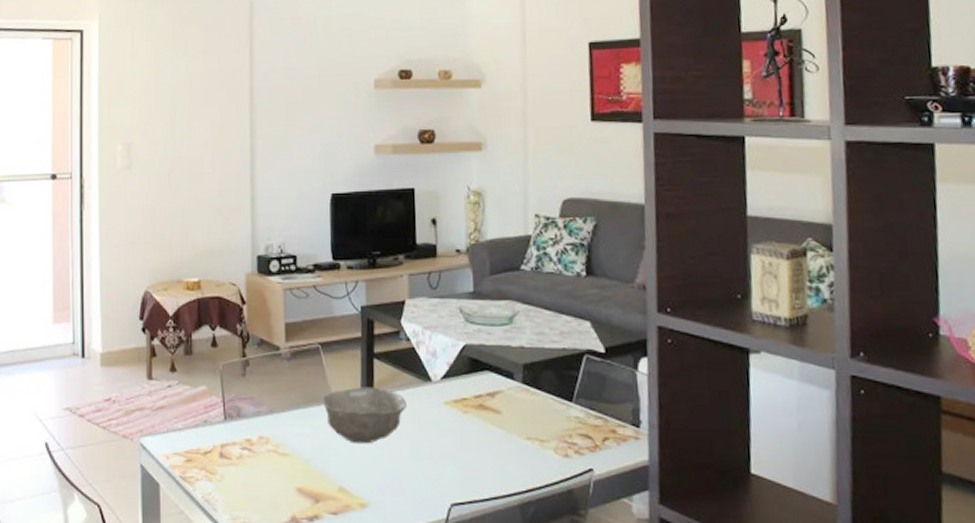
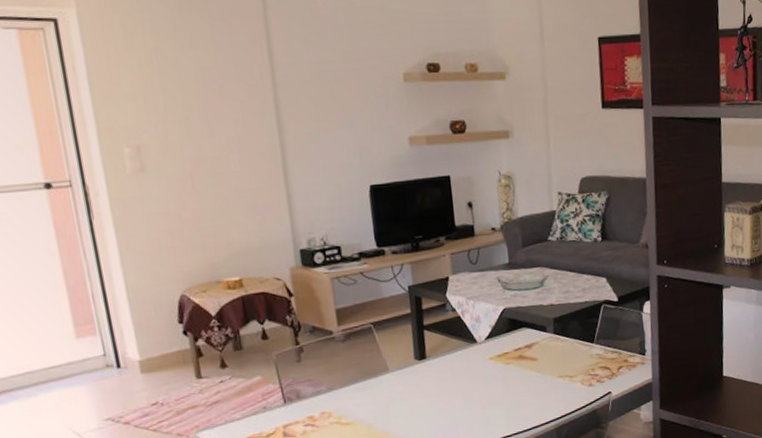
bowl: present [322,387,407,444] -> none [379,354,457,404]

